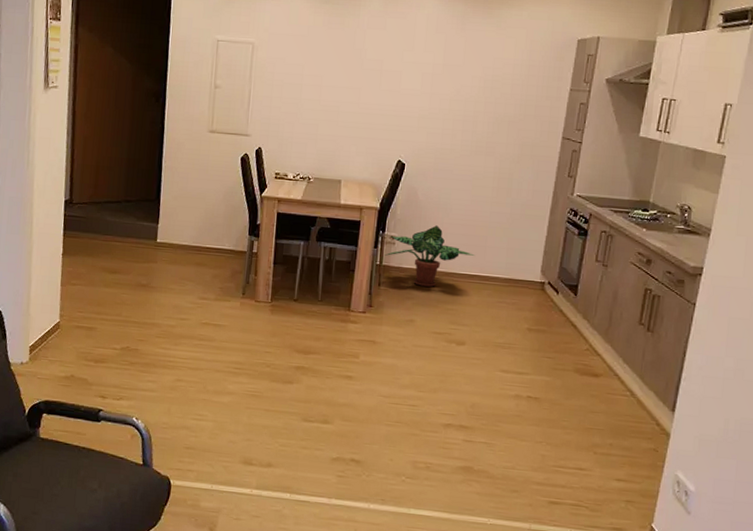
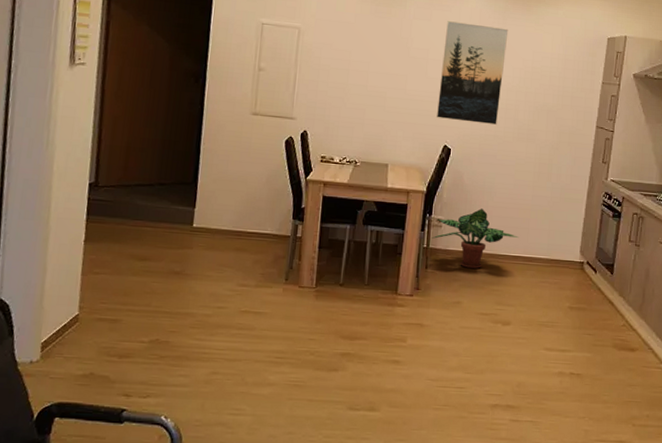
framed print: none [391,29,468,138] -> present [437,21,509,125]

